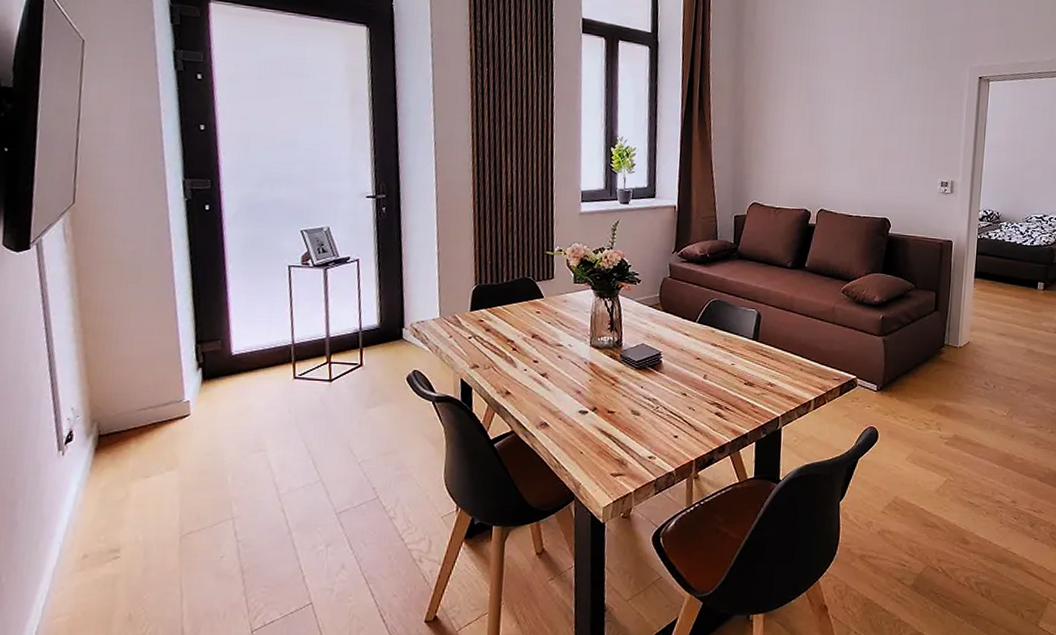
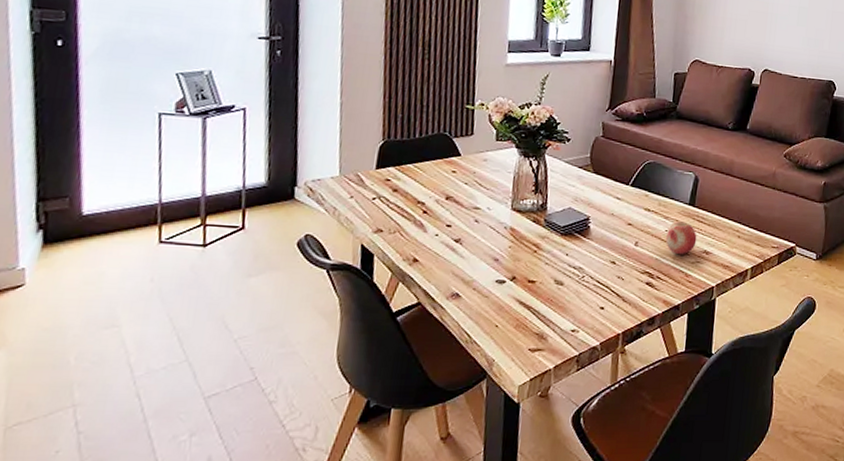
fruit: none [732,354,762,387] -> present [665,220,697,255]

